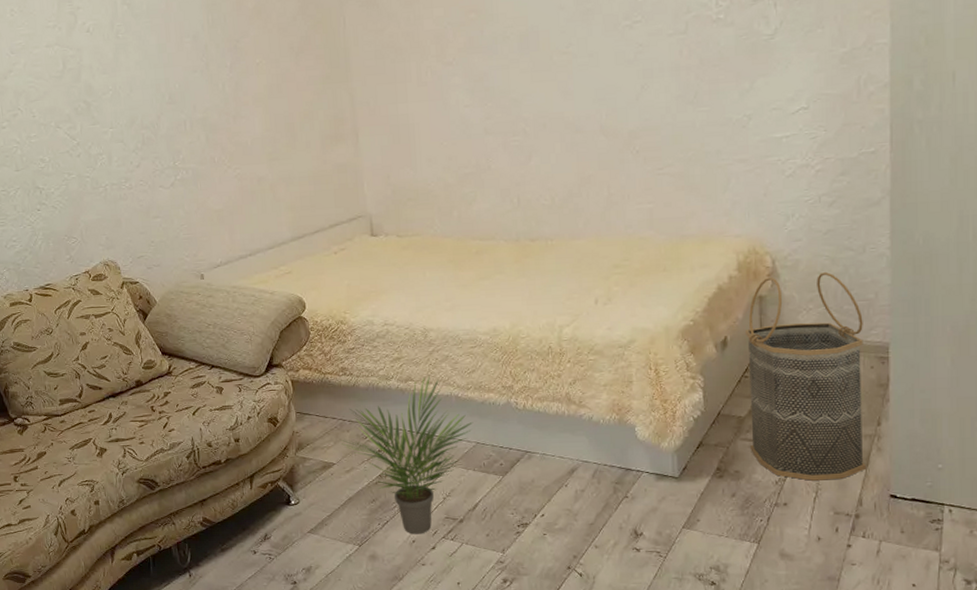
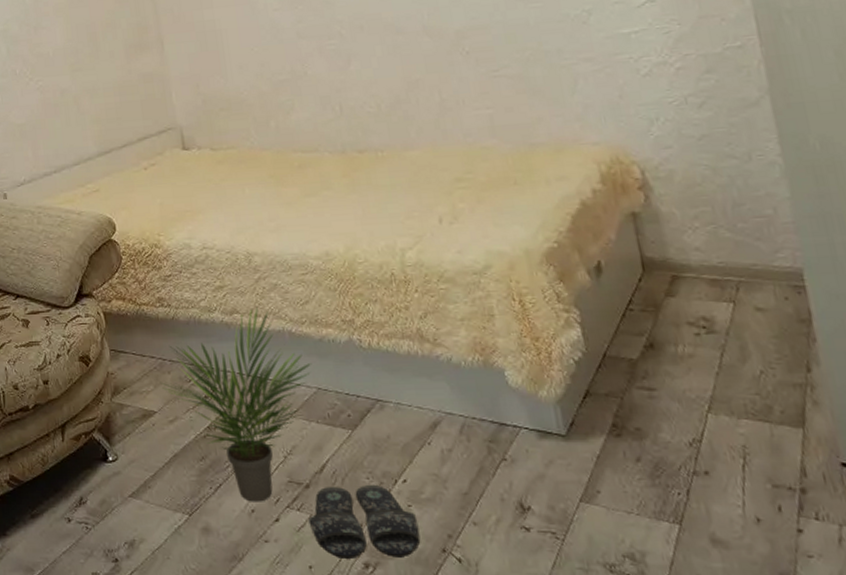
slippers: none [460,519,551,576] -> present [308,486,421,559]
basket: present [746,271,866,481] -> none [622,183,803,442]

